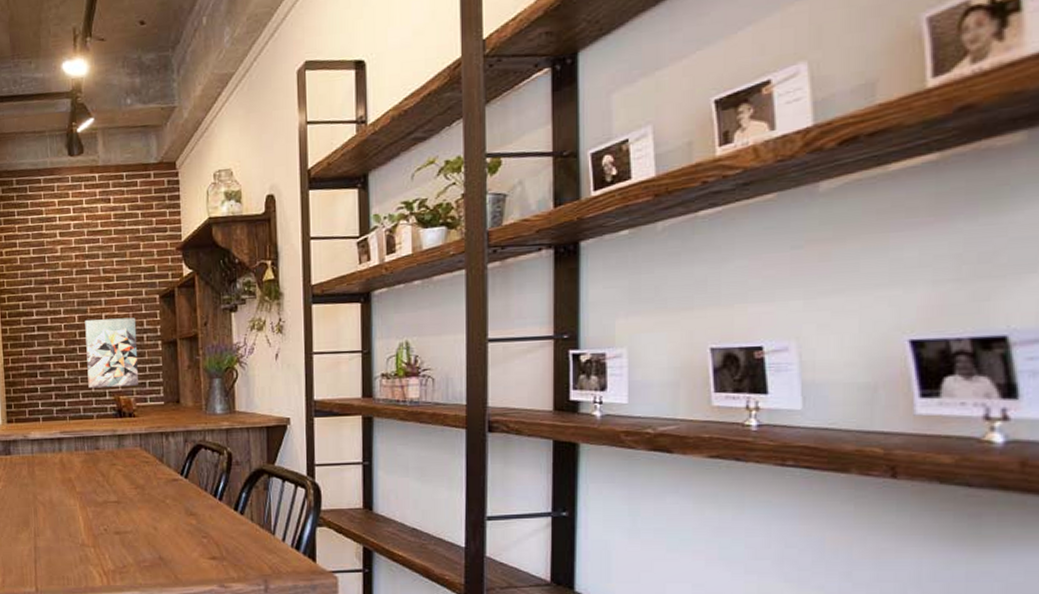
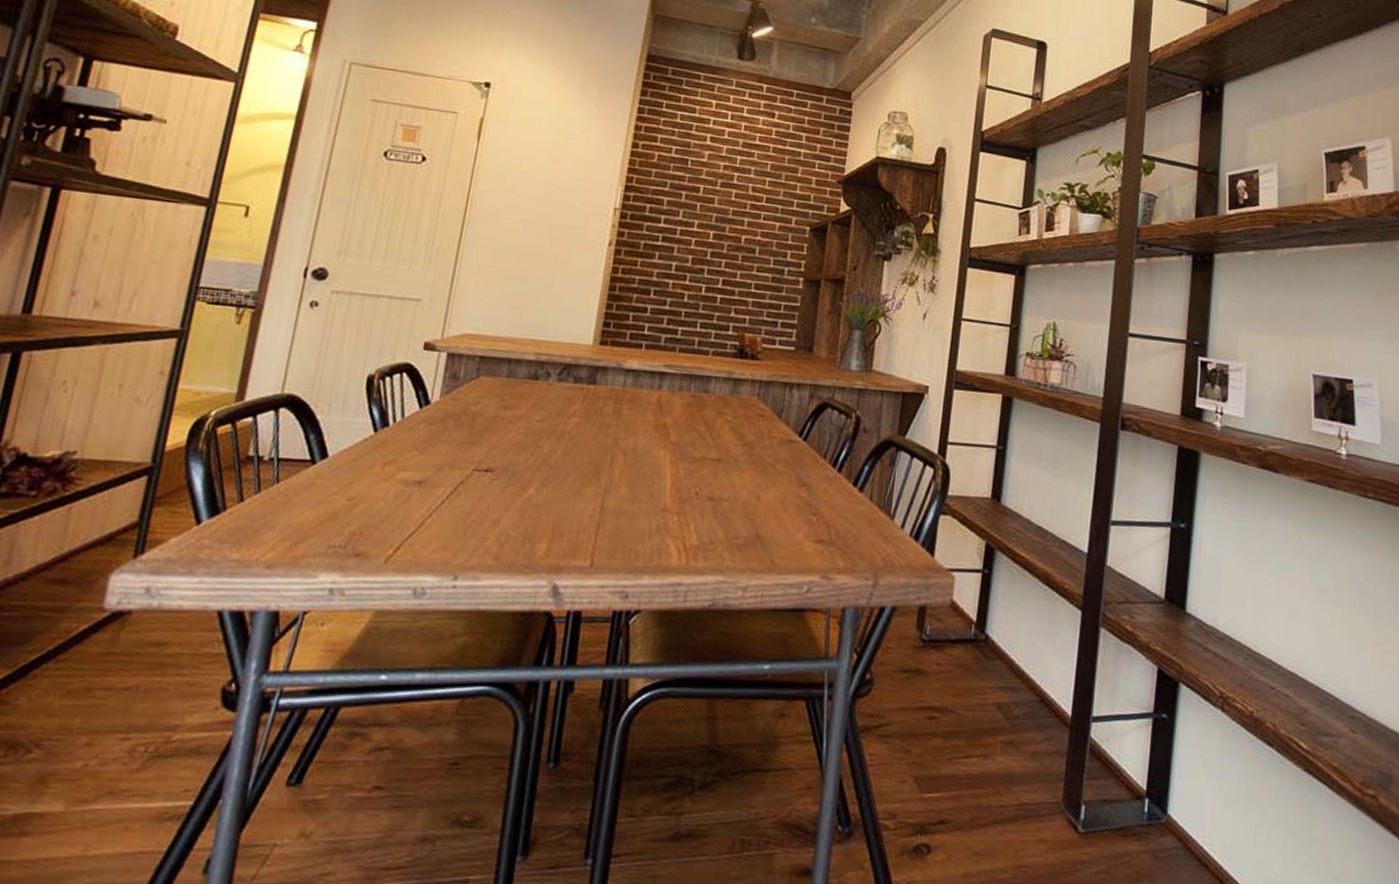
wall art: present [85,317,138,389] -> none [710,240,780,325]

